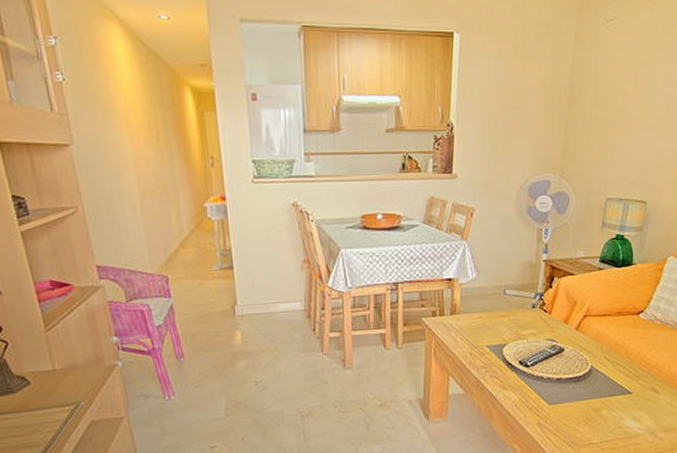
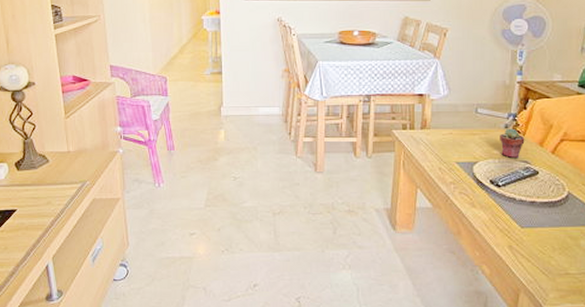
potted succulent: none [527,307,551,337] -> present [500,128,525,158]

